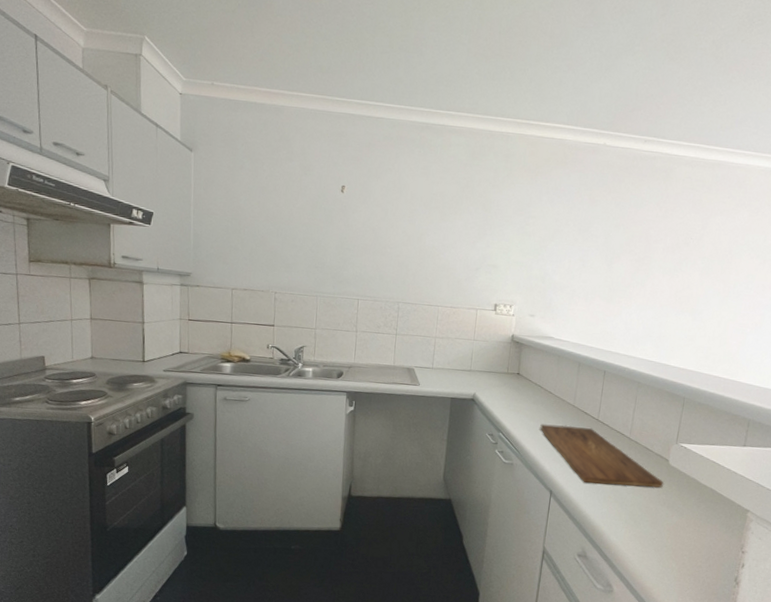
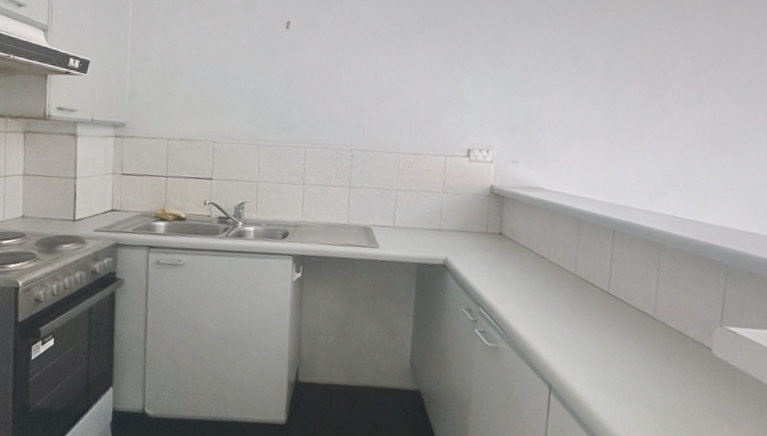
cutting board: present [540,424,664,488] -> none [532,297,708,386]

